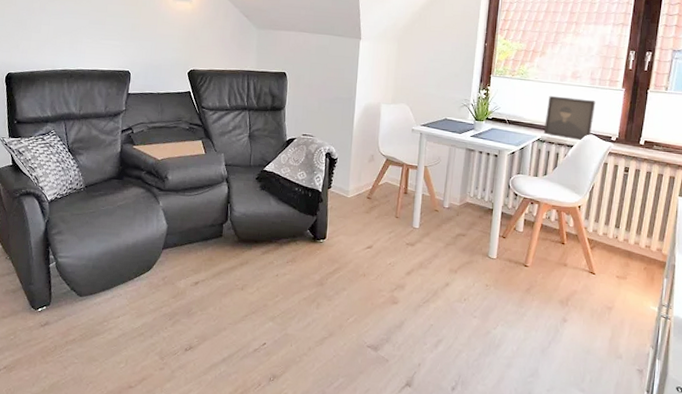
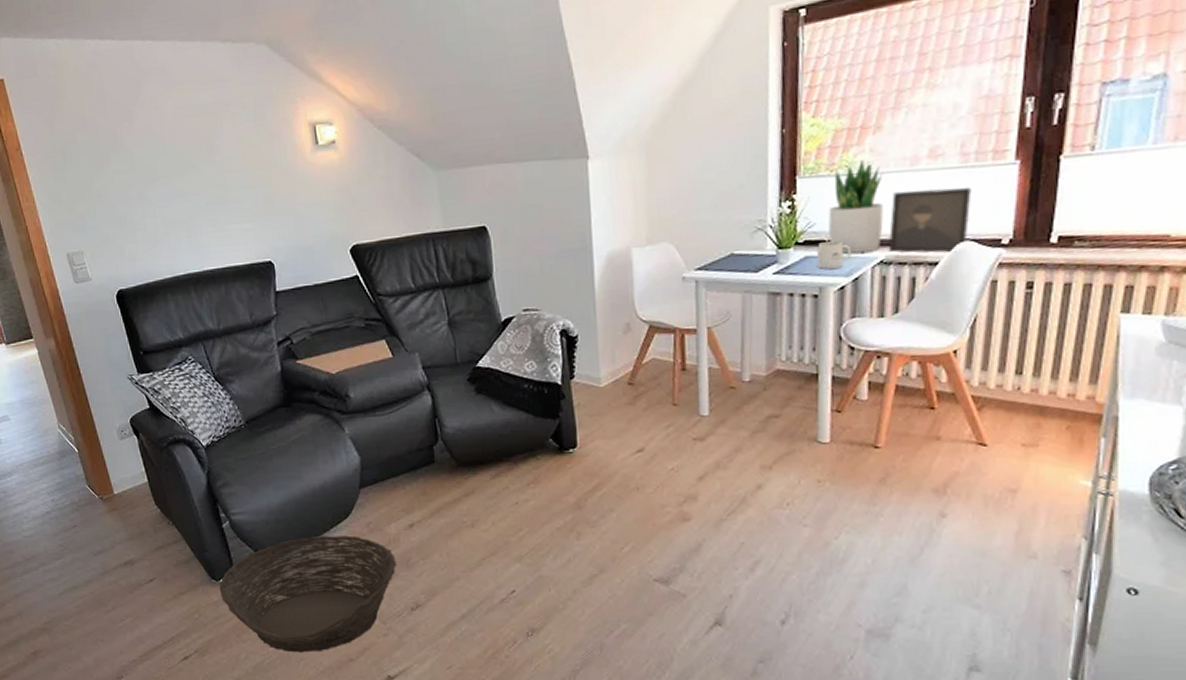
basket: none [35,282,180,377] -> present [218,535,397,653]
mug: none [498,120,521,140] -> present [816,241,852,270]
planter: none [508,72,544,132] -> present [828,160,883,254]

